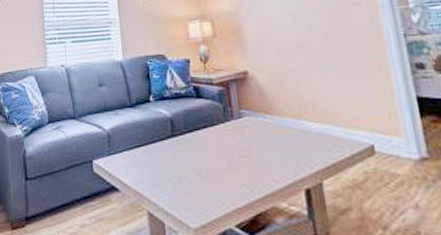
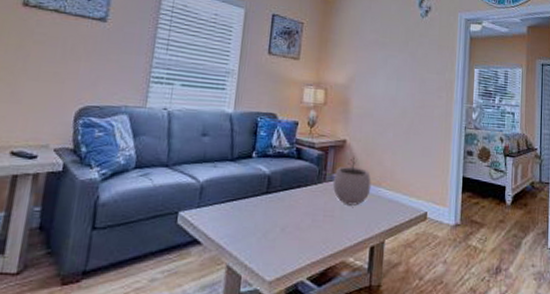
plant pot: none [242,88,291,143] -> present [332,157,371,206]

